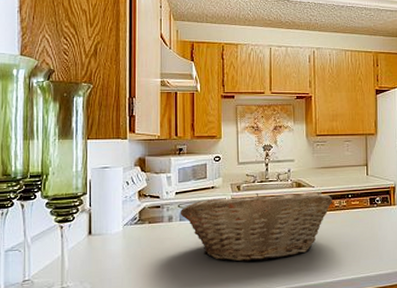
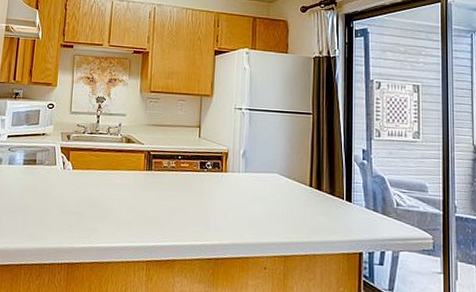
fruit basket: present [180,192,332,262] -> none [9,145,161,215]

